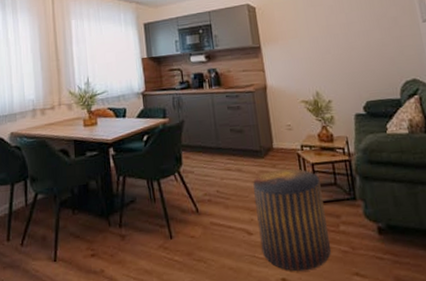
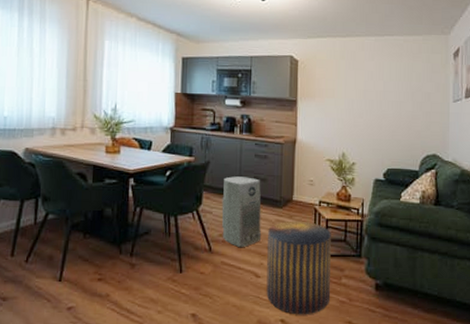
air purifier: none [200,130,247,205] -> present [221,176,262,247]

